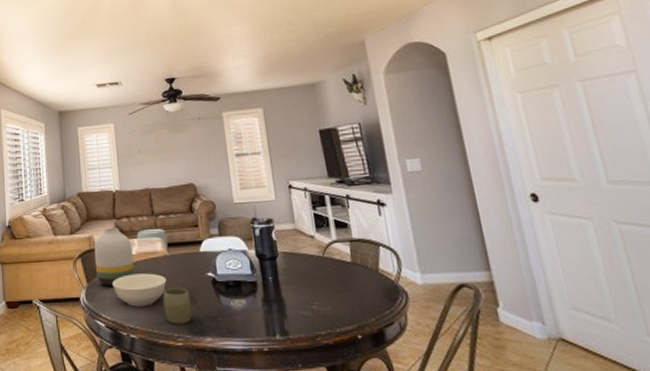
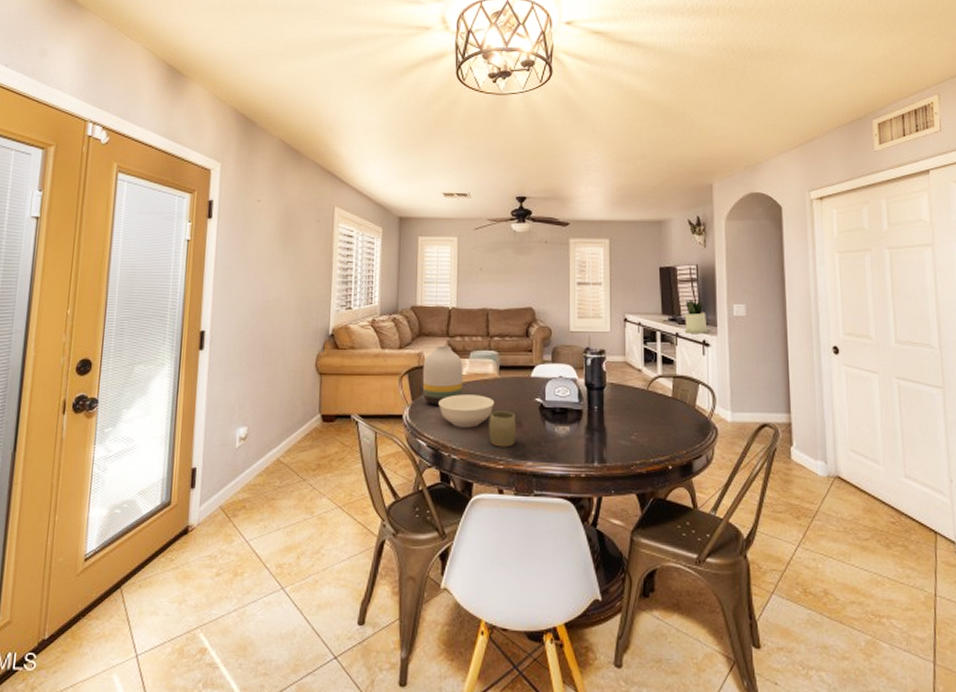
planter: none [352,158,383,195] -> present [684,300,709,335]

